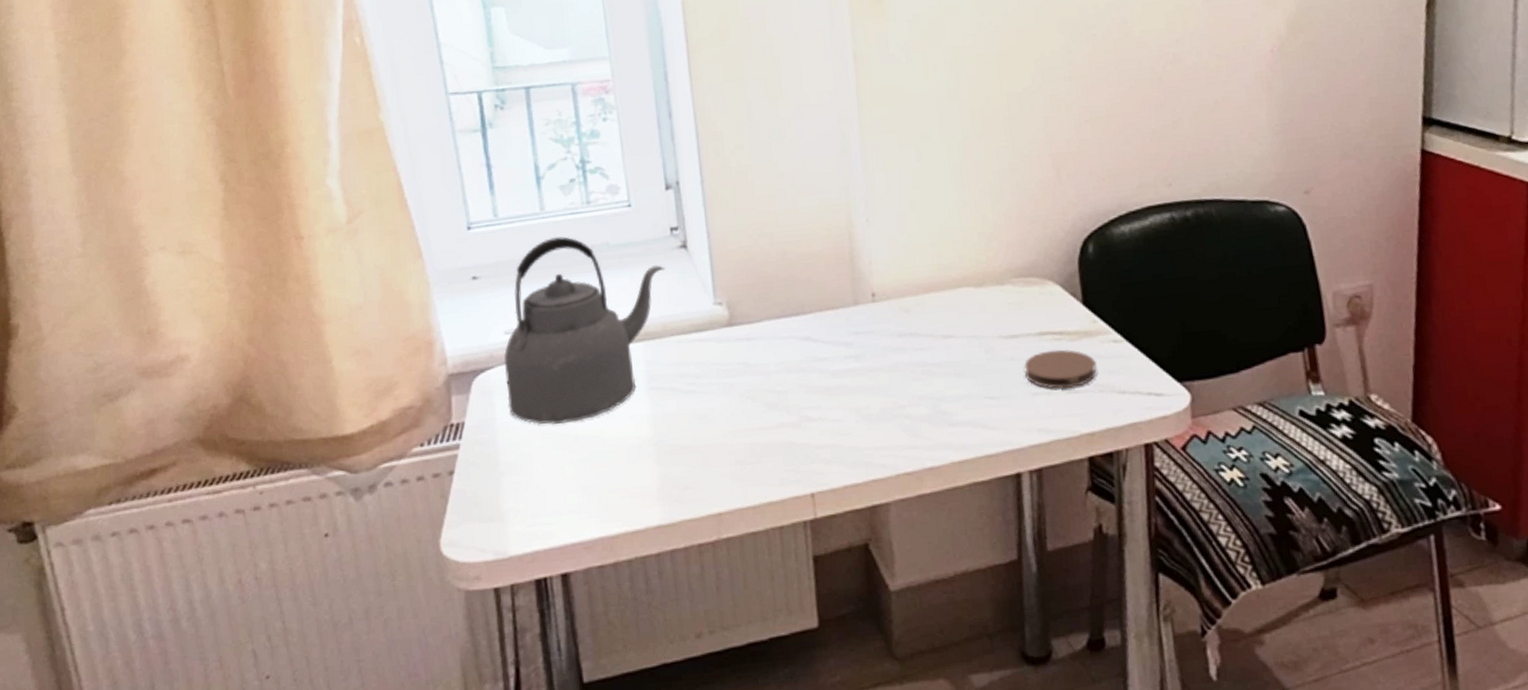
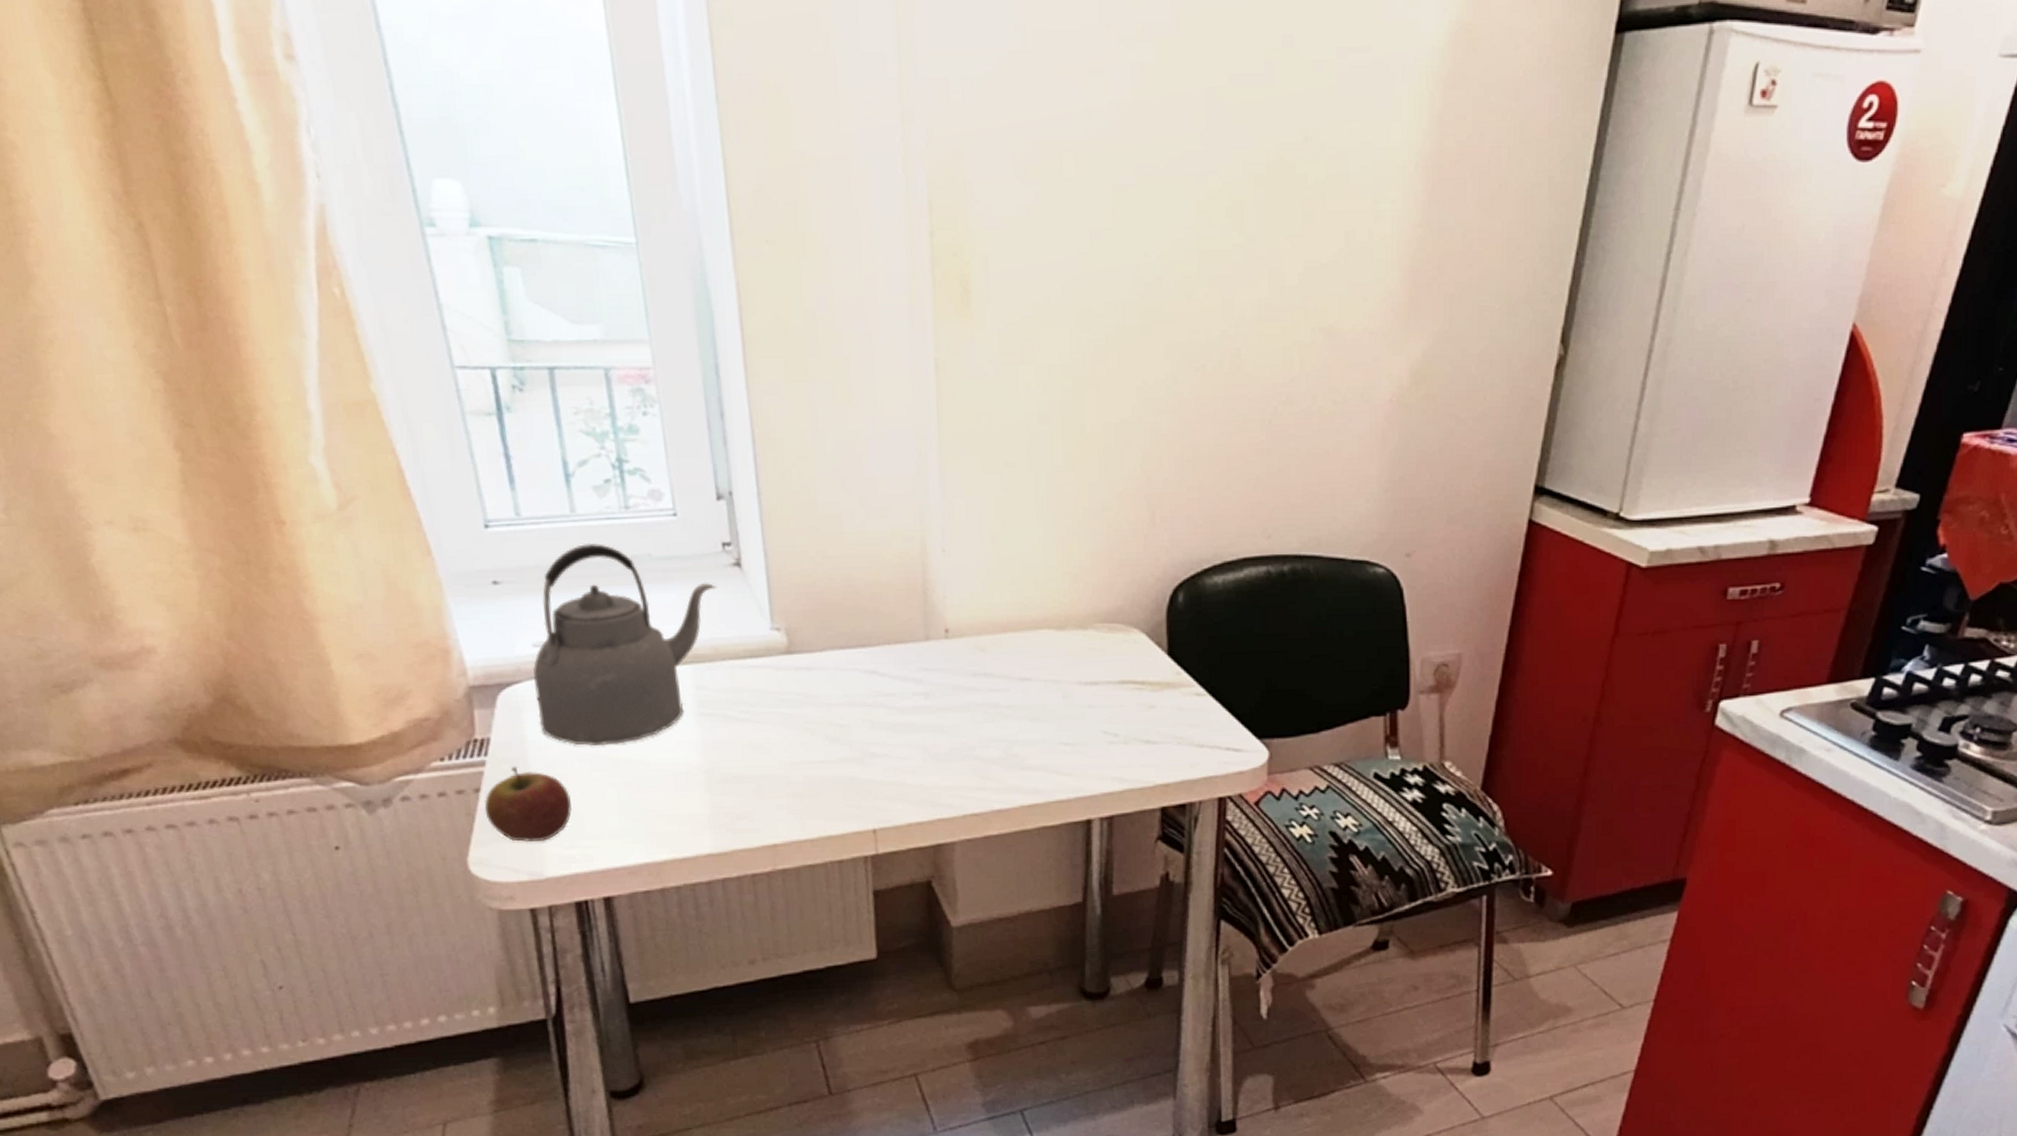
apple: none [457,447,534,522] -> present [484,765,572,842]
coaster: present [1024,349,1096,389] -> none [1103,699,1177,740]

